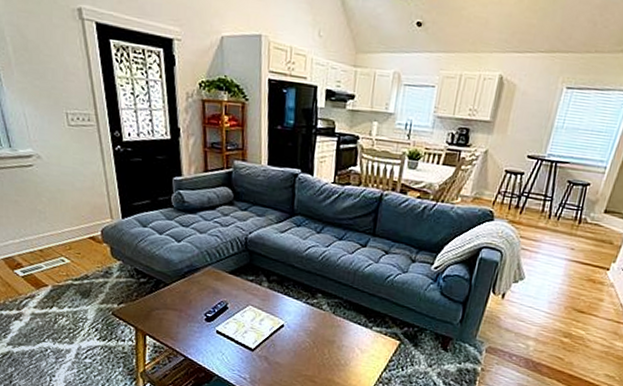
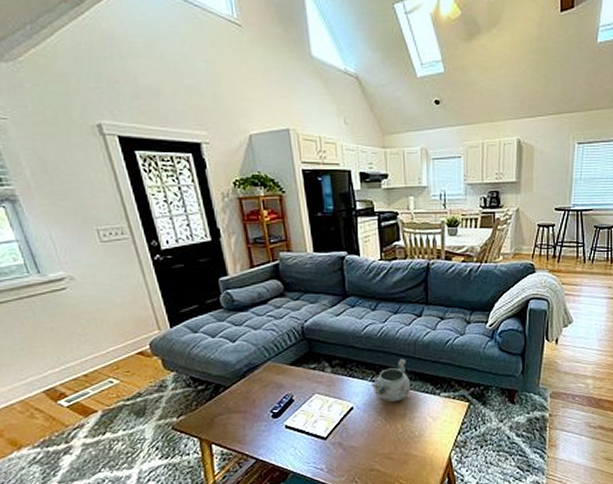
decorative bowl: none [304,285,345,328] -> present [371,358,411,402]

